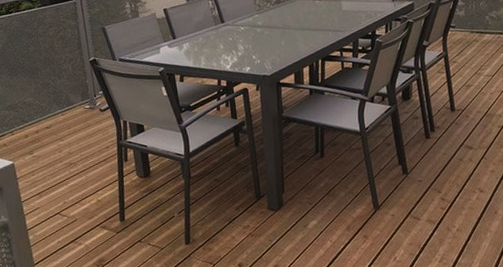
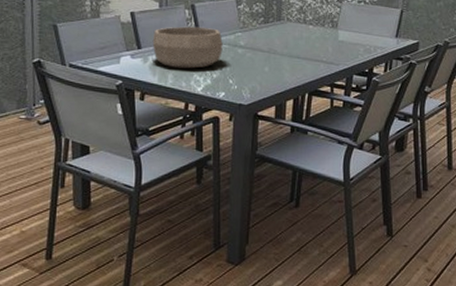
decorative bowl: none [184,13,244,52] -> present [152,26,223,69]

